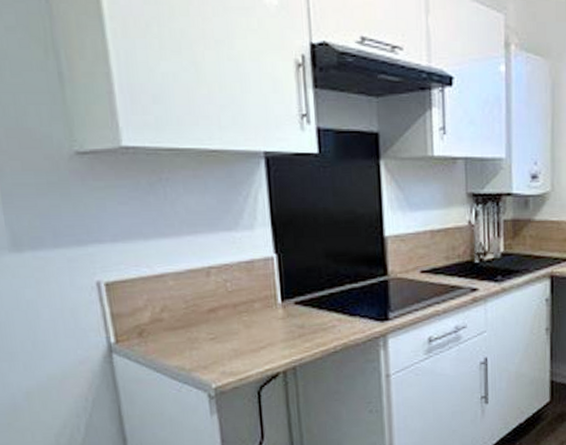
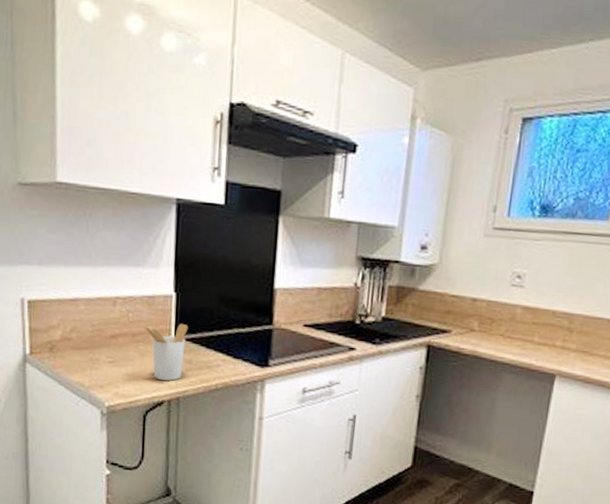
utensil holder: none [244,286,296,351] -> present [143,323,189,381]

